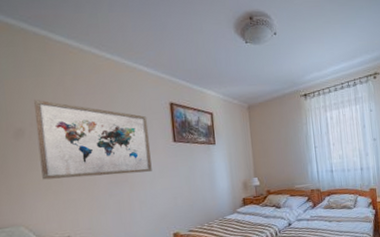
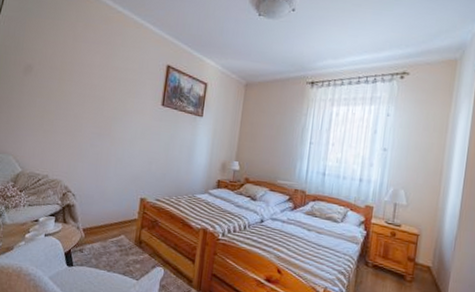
wall art: present [33,100,152,180] -> none [37,41,142,130]

